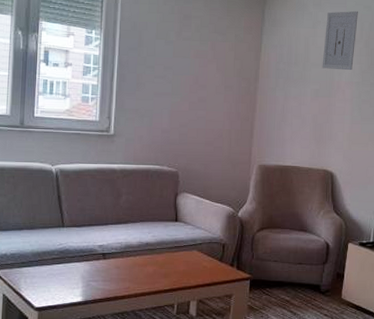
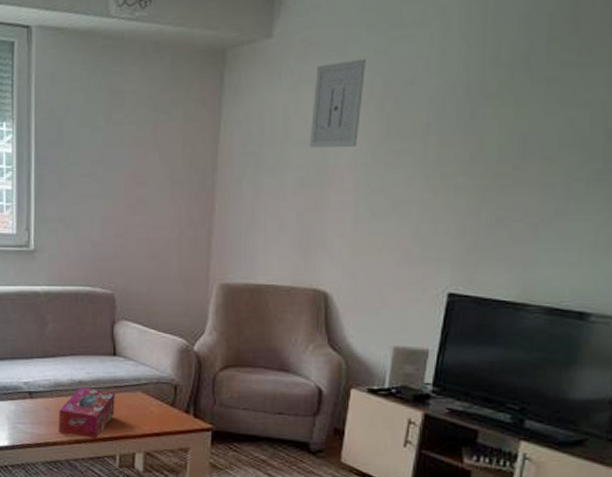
tissue box: none [127,248,176,292] -> present [59,387,115,439]

